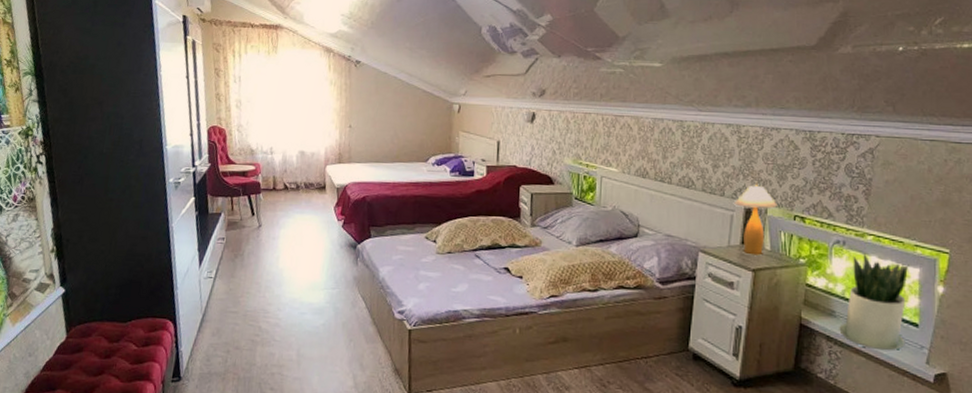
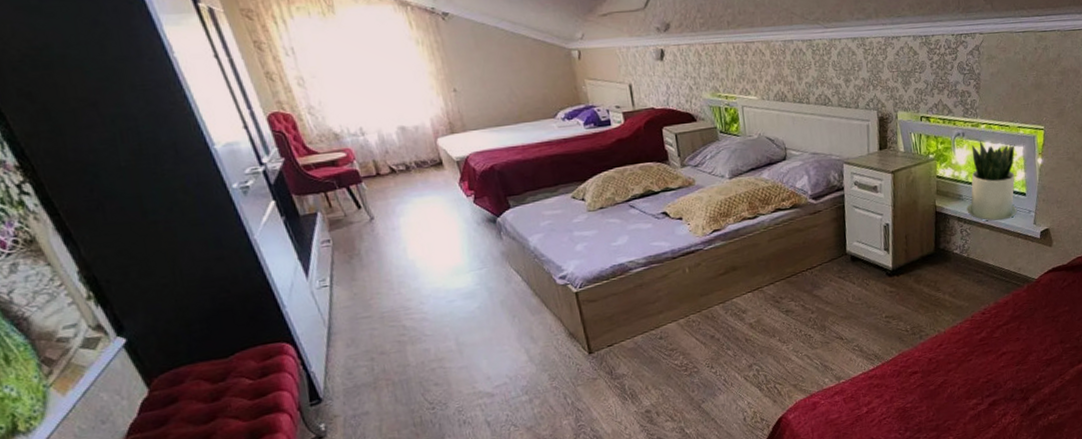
table lamp: present [734,181,777,255] -> none [868,89,905,159]

